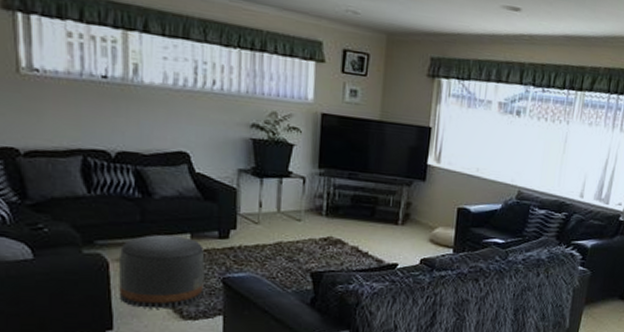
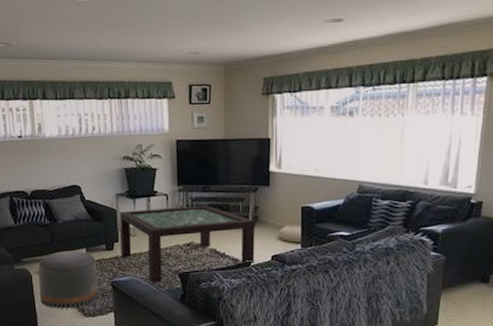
coffee table: none [238,192,405,282] -> present [120,205,255,283]

